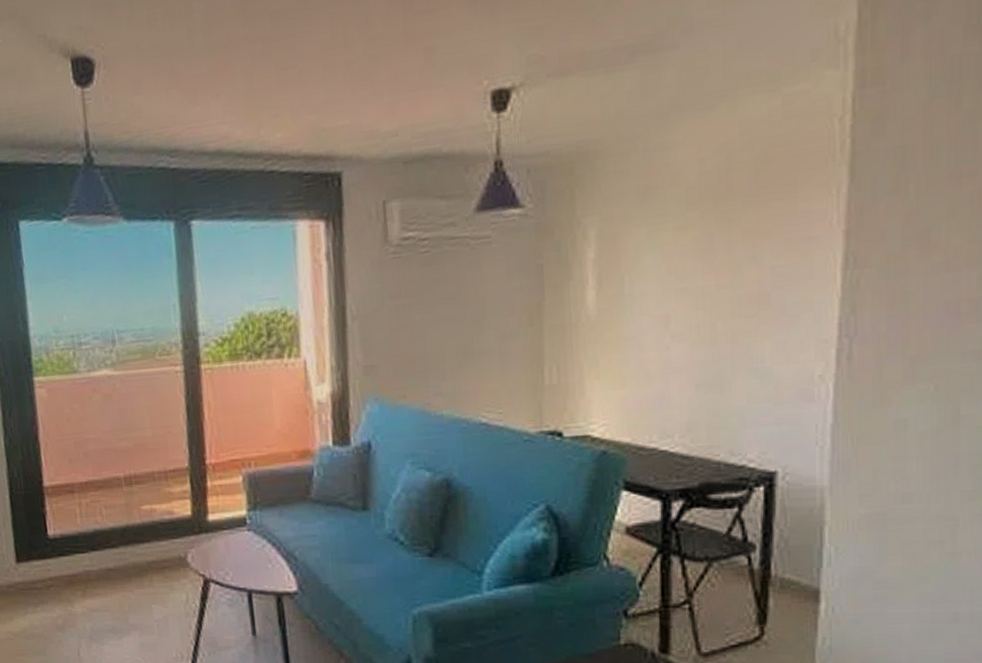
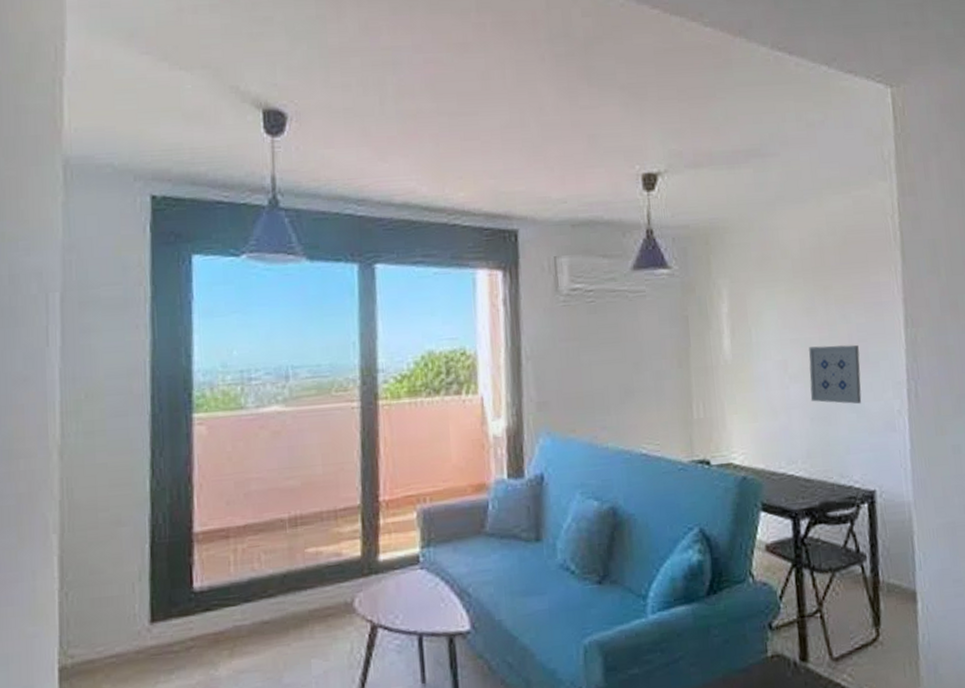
wall art: none [697,293,772,368] -> present [809,344,862,405]

